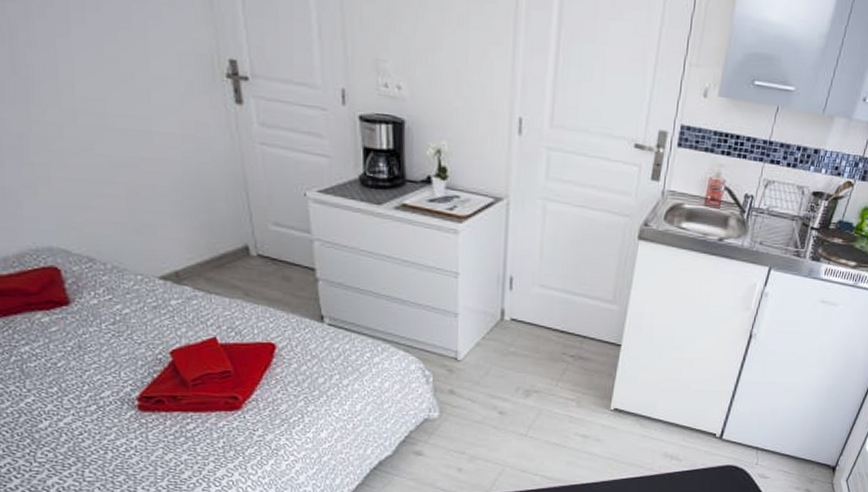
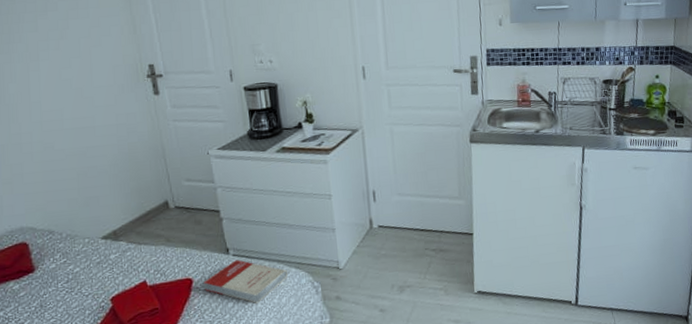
book: none [289,330,394,383] -> present [204,259,287,303]

